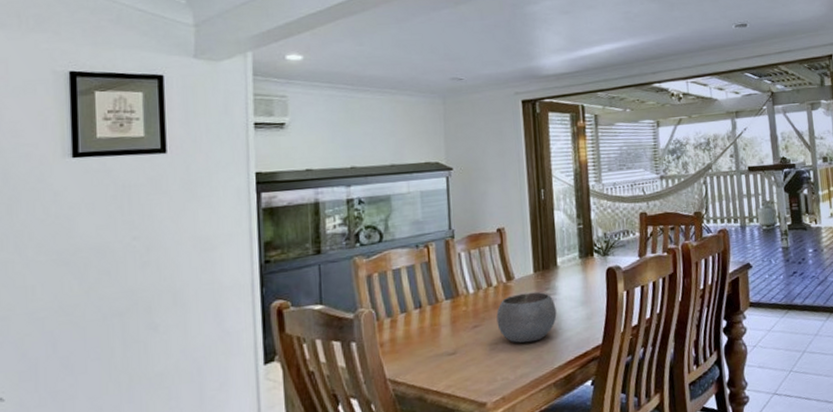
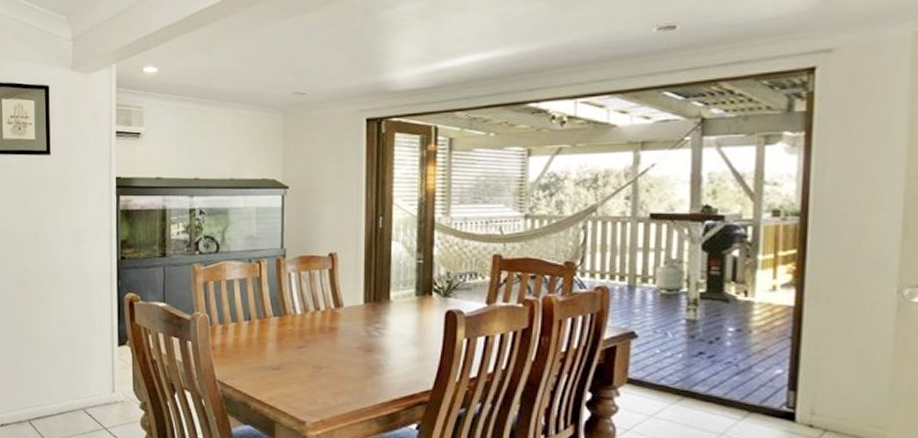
bowl: present [496,291,557,343] -> none [322,322,385,373]

